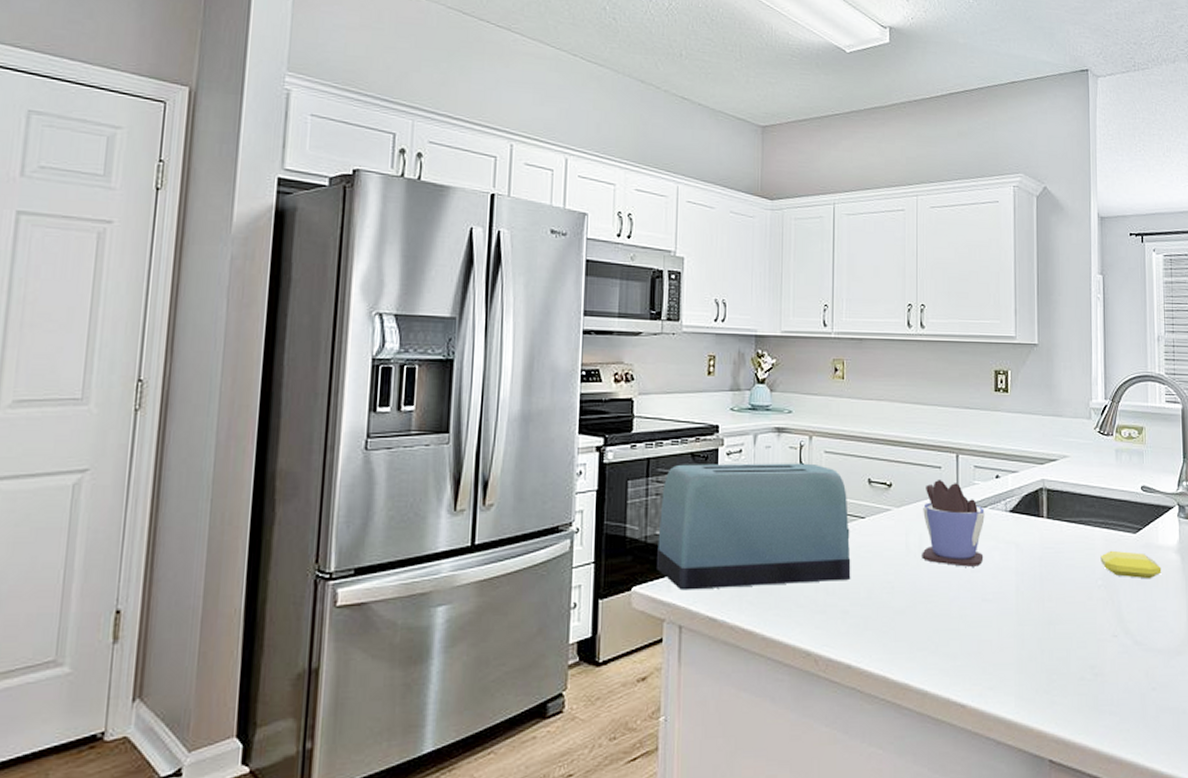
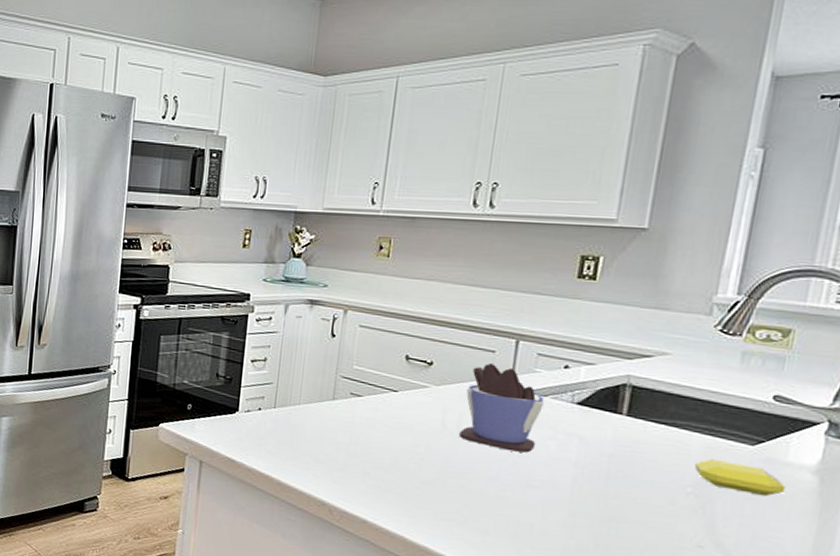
toaster: present [657,463,851,591] -> none [183,325,380,446]

